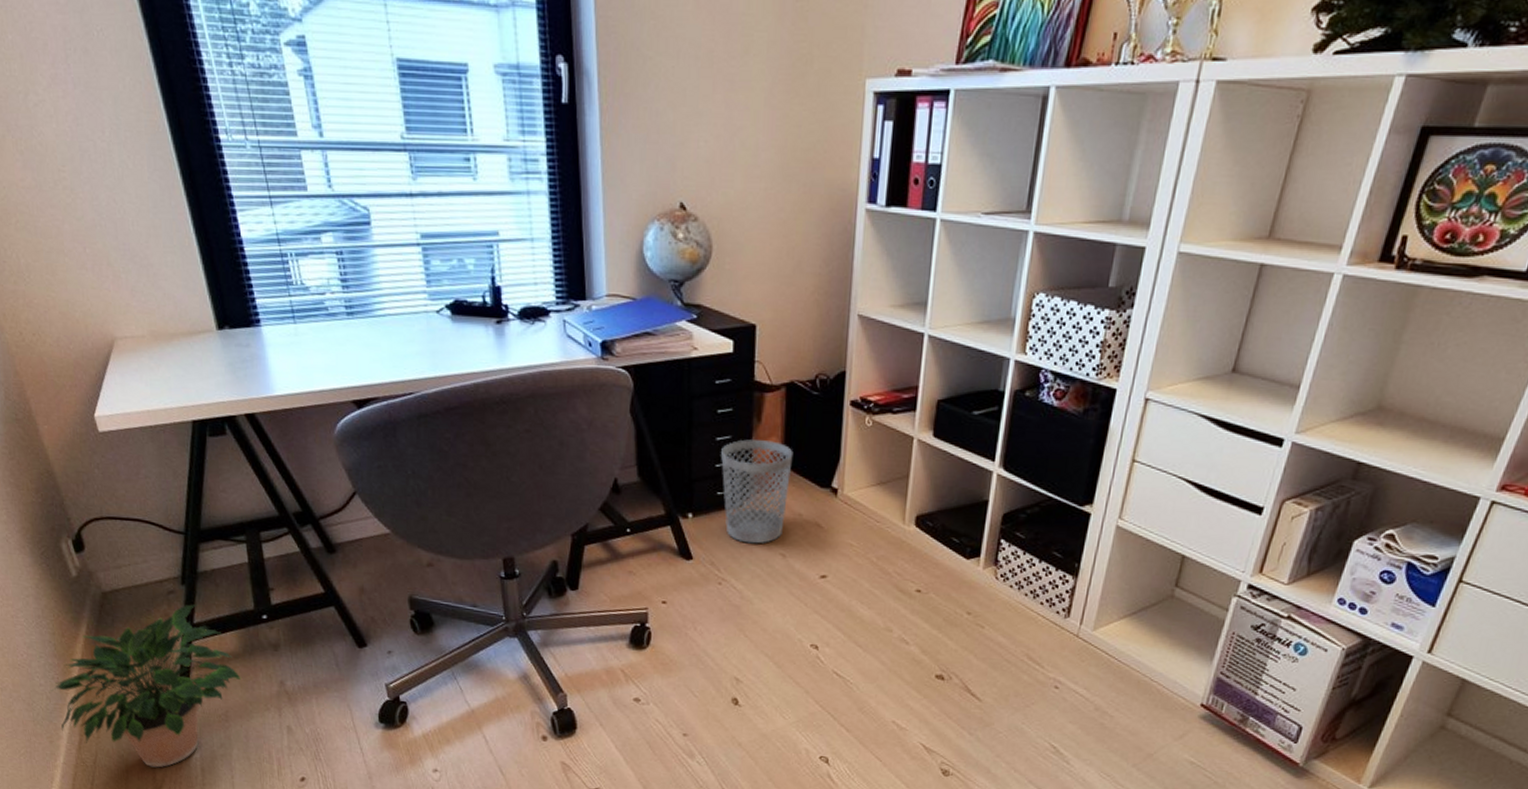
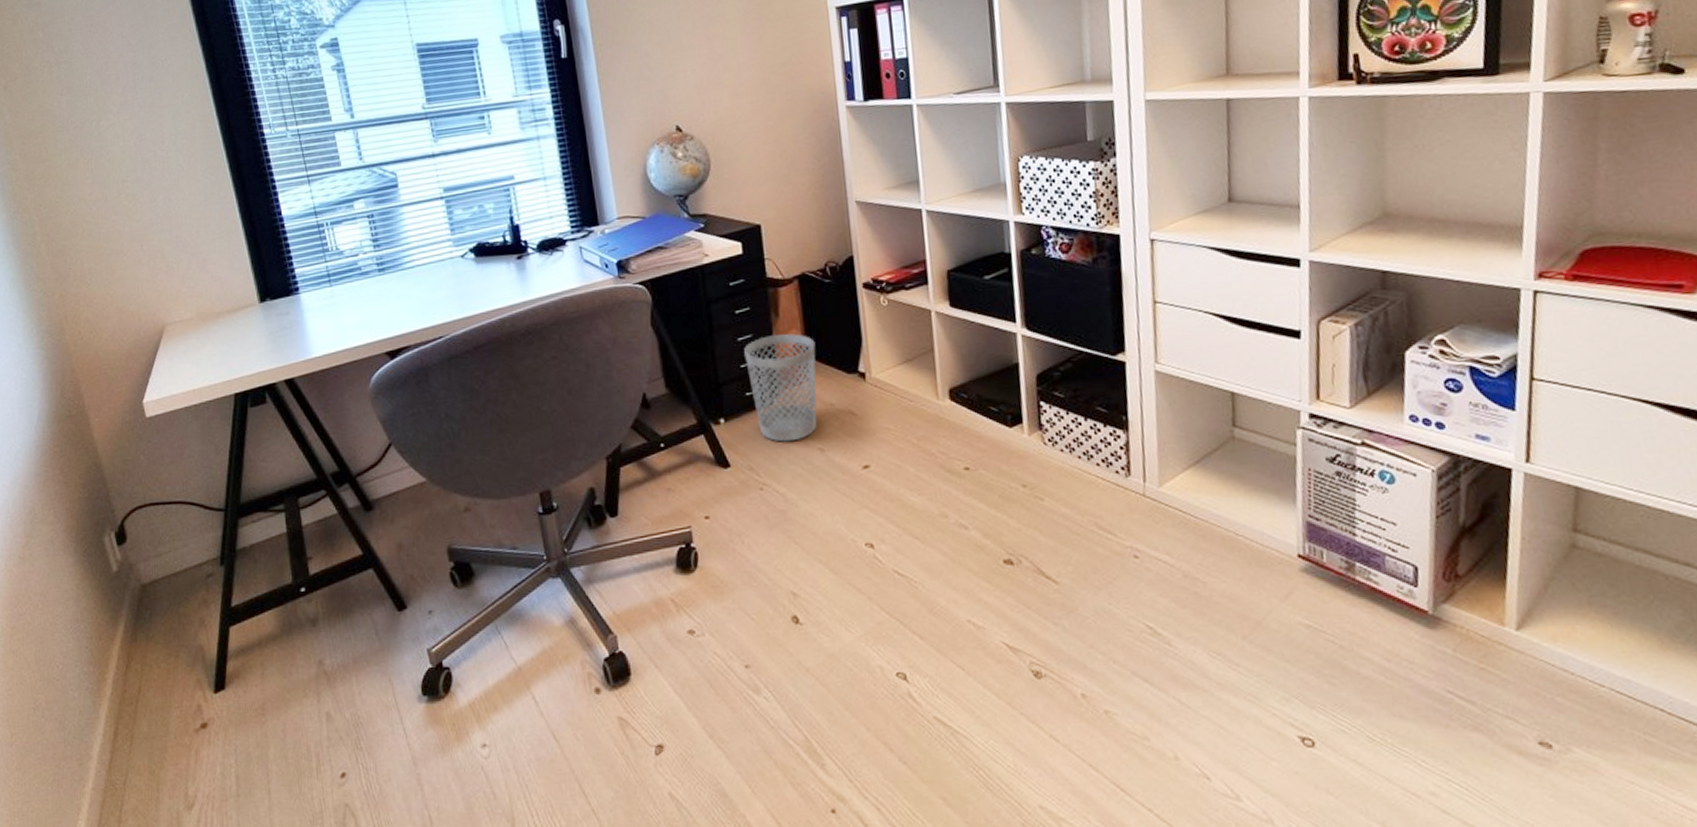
potted plant: present [51,604,241,768] -> none [84,585,279,782]

